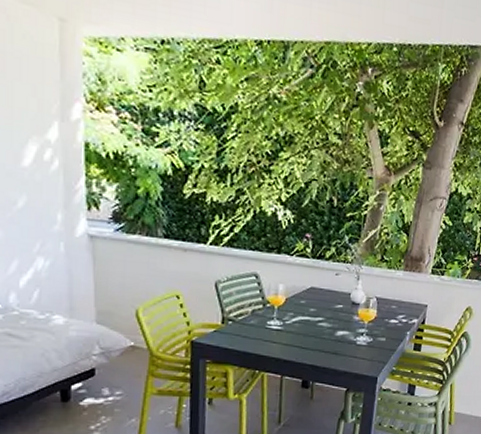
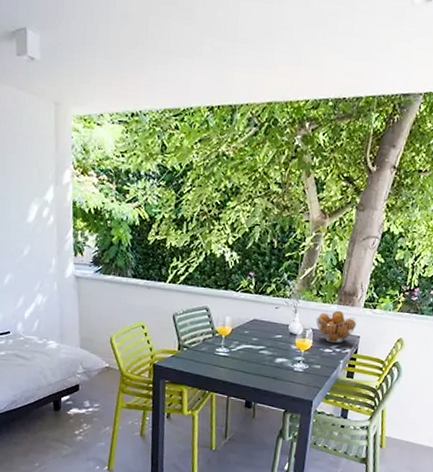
fruit basket: none [380,276,424,313] -> present [316,310,357,344]

